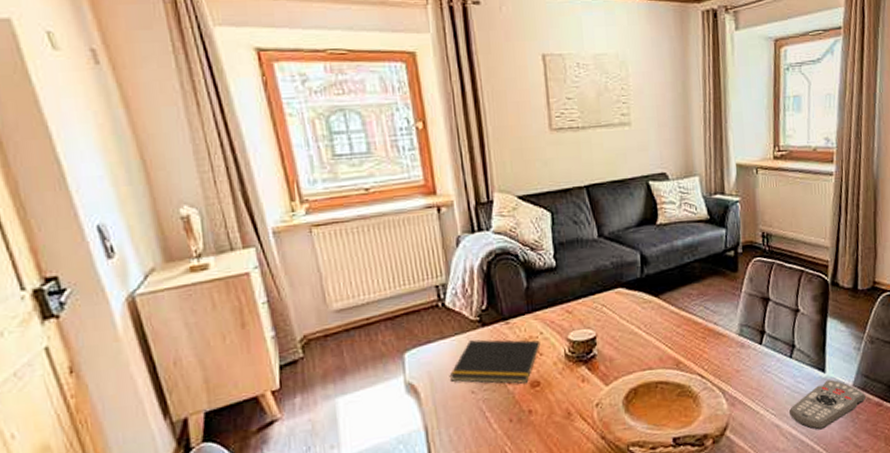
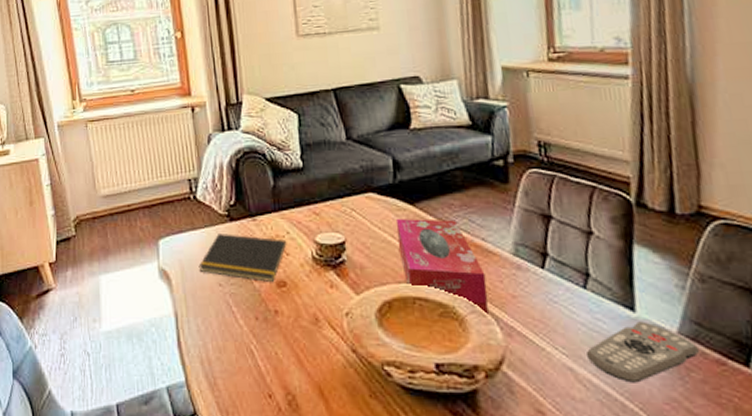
tissue box: none [642,308,717,392] -> present [395,219,488,317]

